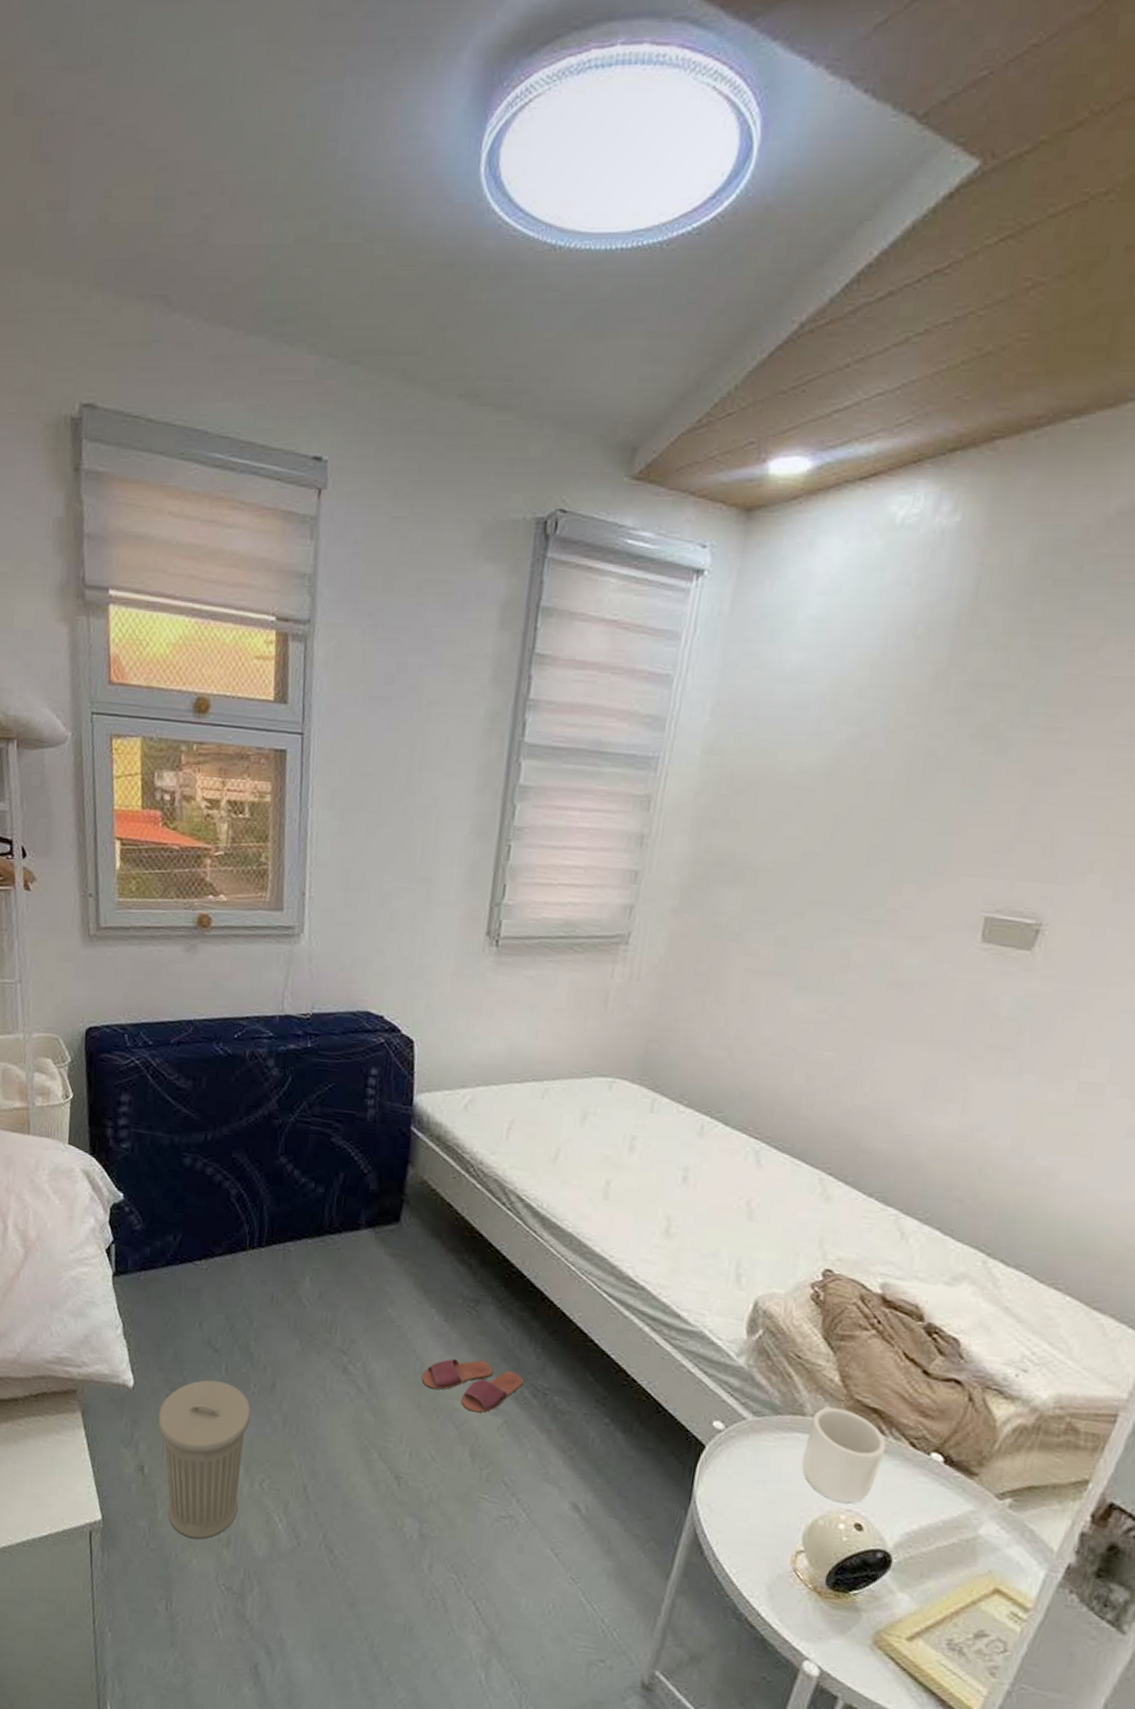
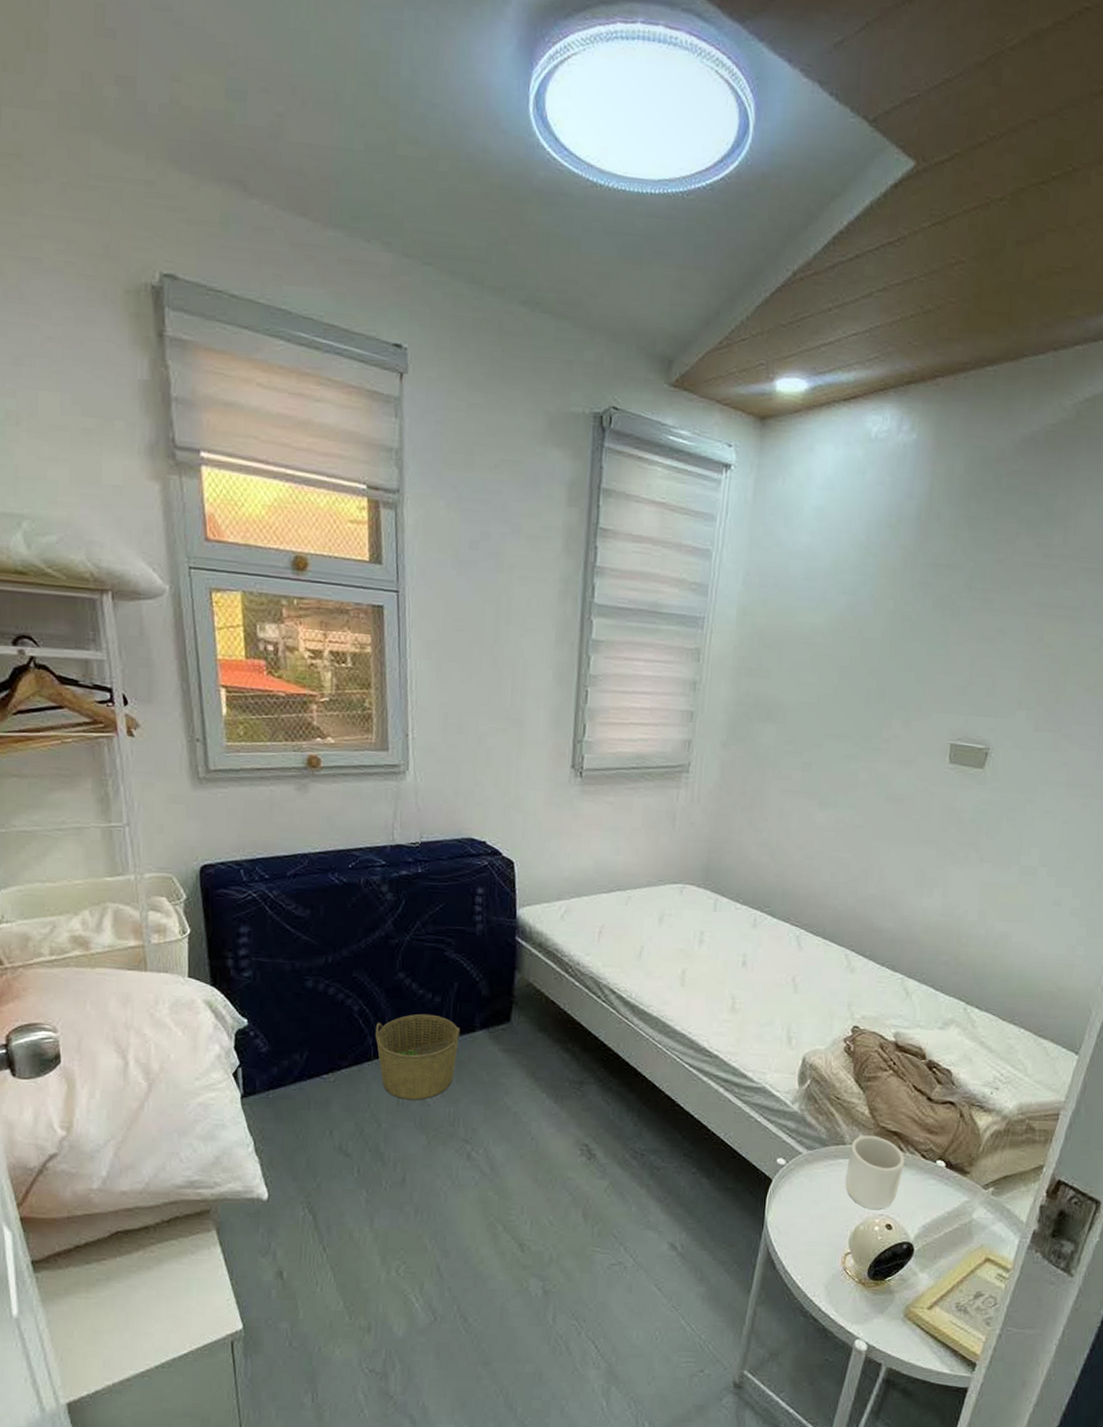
trash bin: present [158,1380,251,1540] -> none [294,1182,384,1331]
basket: none [252,1204,344,1300] -> present [376,1013,461,1100]
slippers: present [421,1358,524,1413] -> none [537,1133,625,1179]

